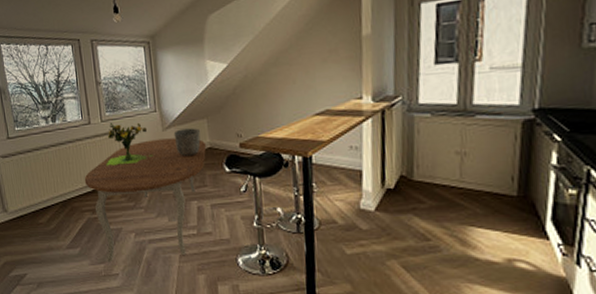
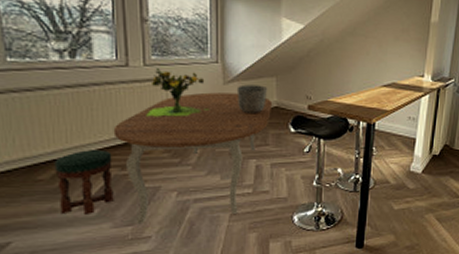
stool: none [48,197,89,252] -> present [54,150,114,214]

